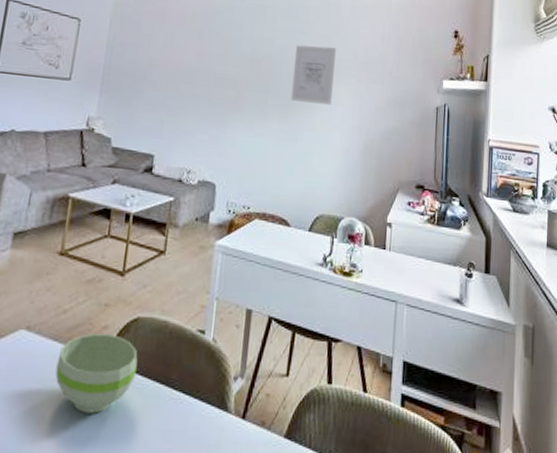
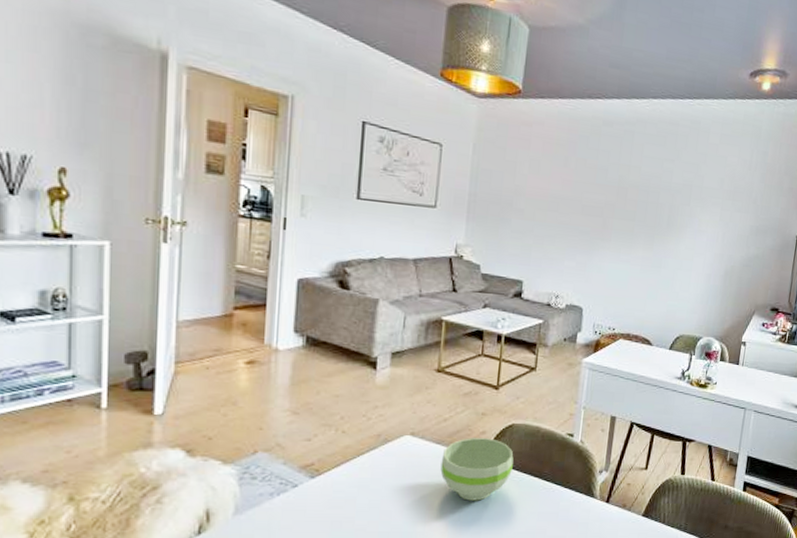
wall art: present [290,44,336,105] -> none [656,172,703,233]

